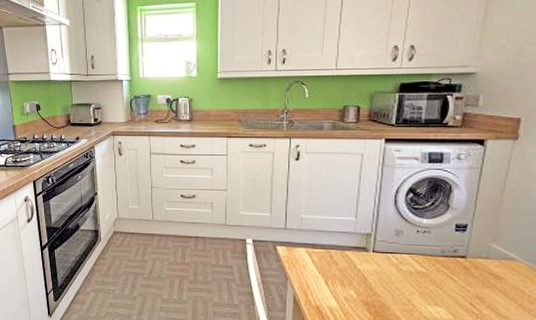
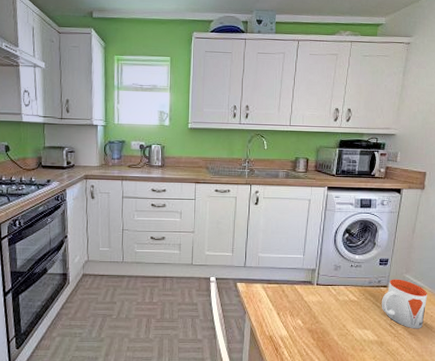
mug: none [458,248,524,311] -> present [381,279,428,329]

